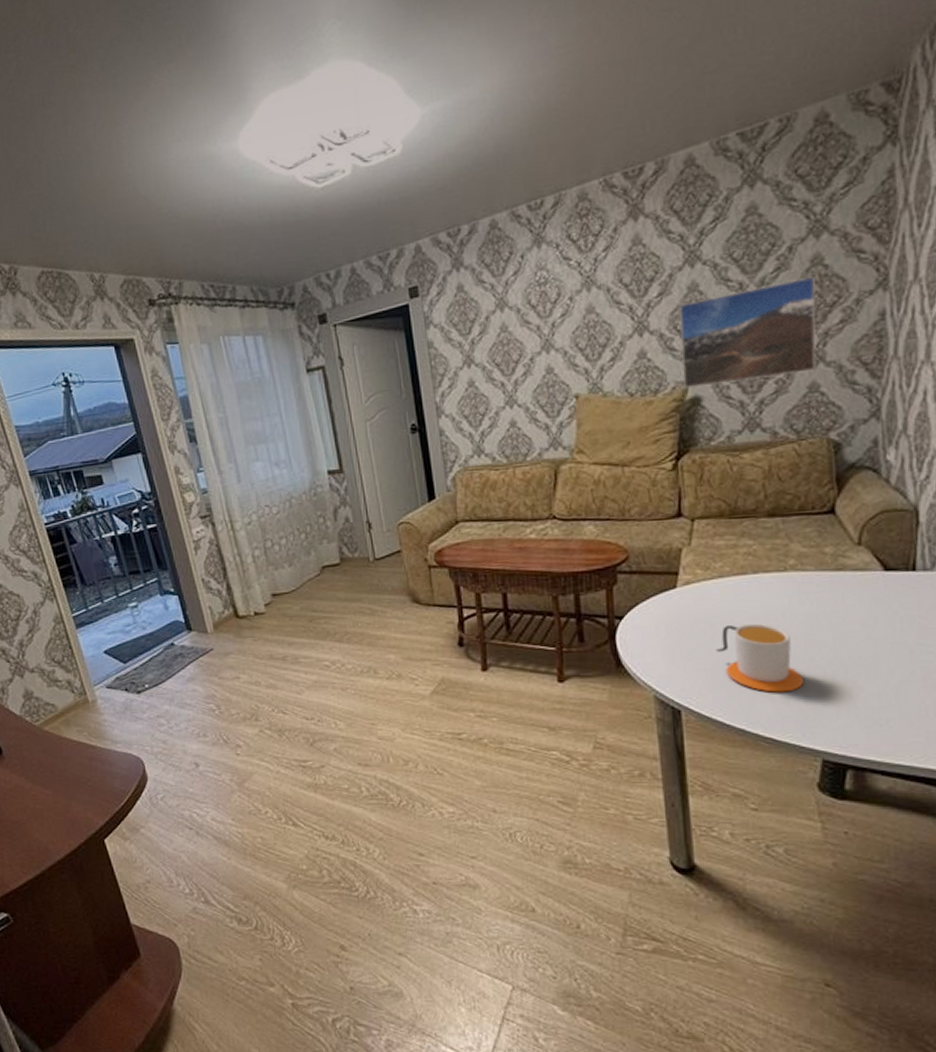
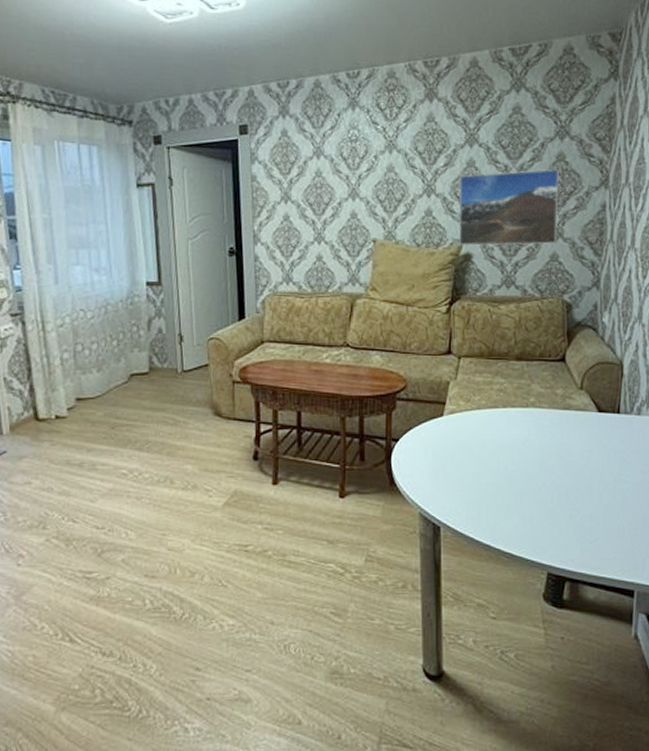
mug: present [716,623,805,693] -> none [471,451,537,512]

